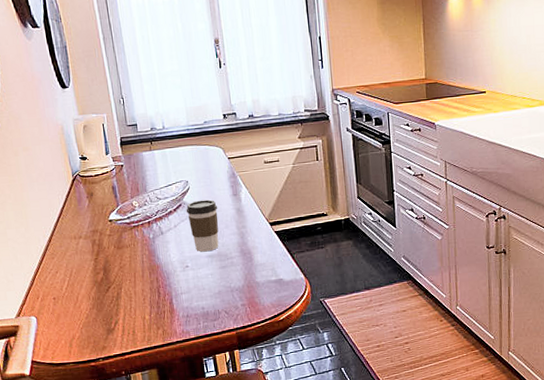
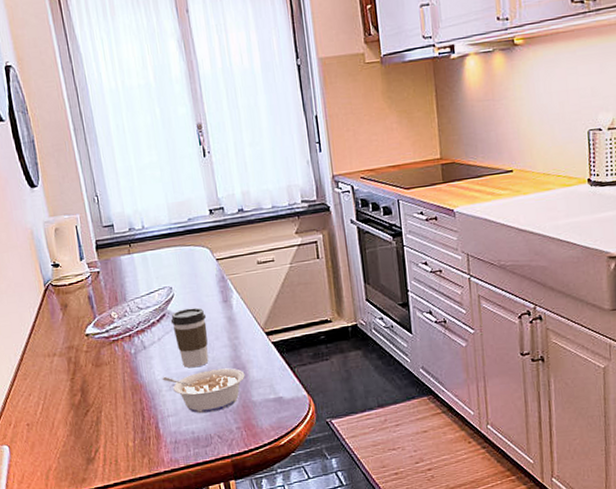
legume: none [177,253,251,292] -> present [162,368,245,414]

